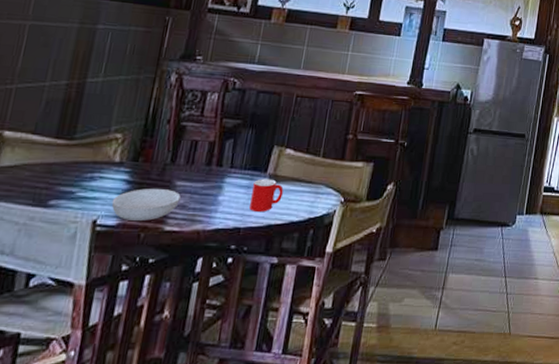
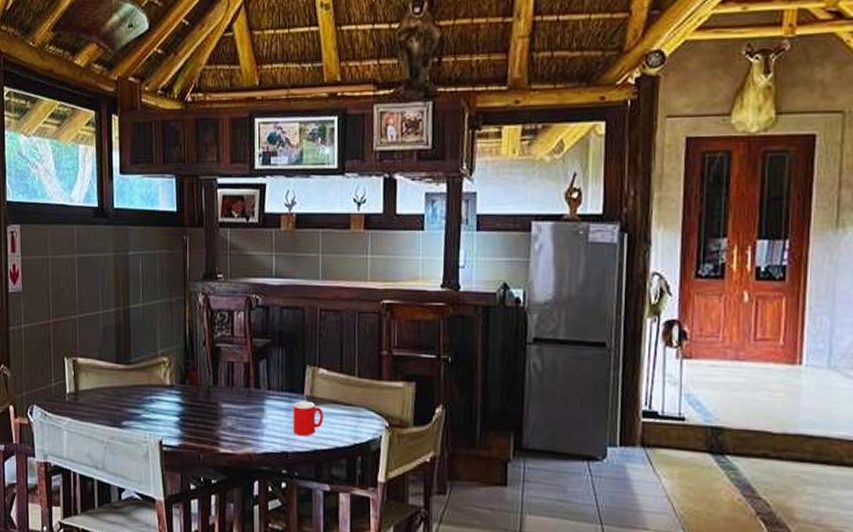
serving bowl: present [111,189,181,221] -> none [171,411,228,442]

